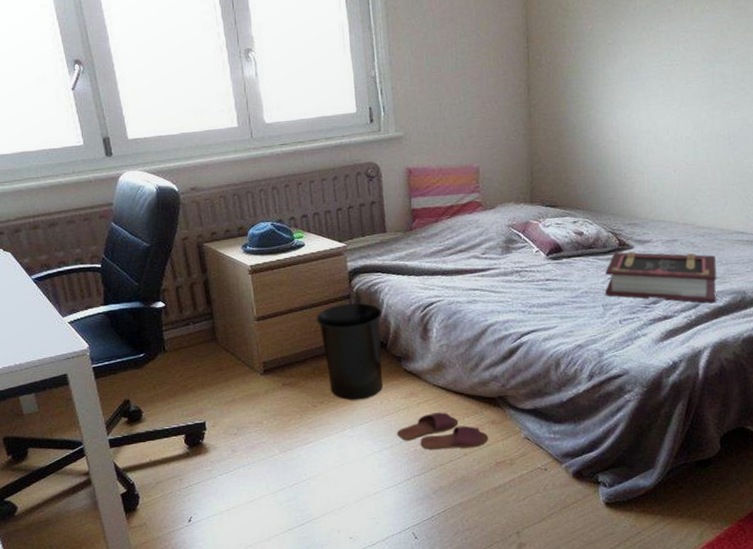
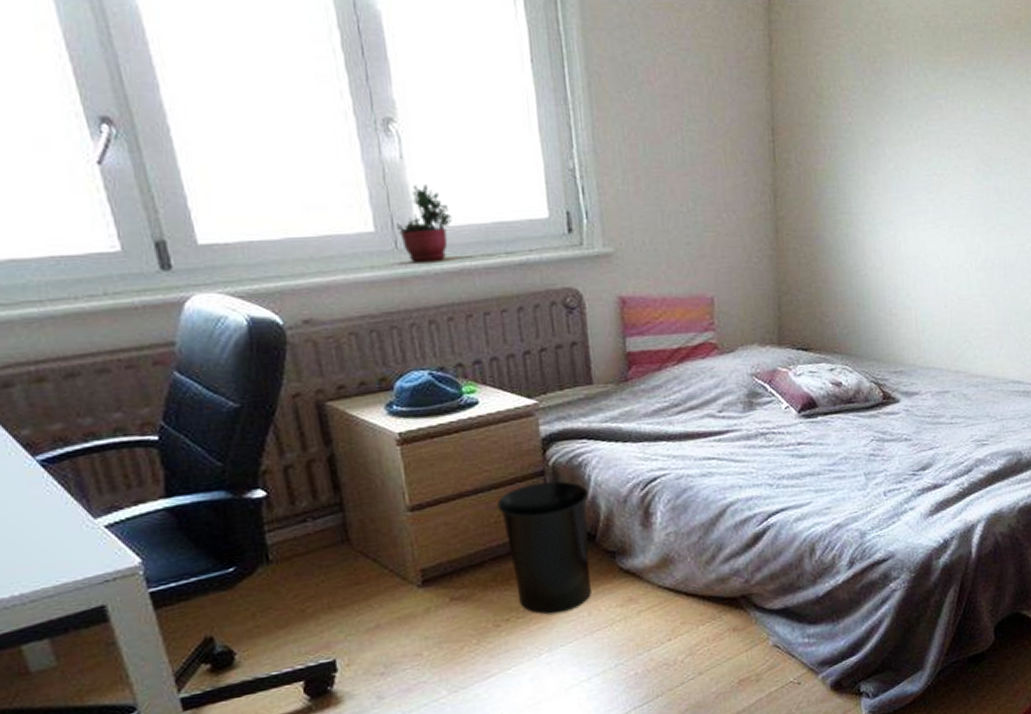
succulent plant: none [250,93,303,149] -> present [394,184,473,266]
slippers: present [397,412,488,449] -> none [612,621,729,671]
book: present [605,251,717,303] -> none [867,405,992,467]

